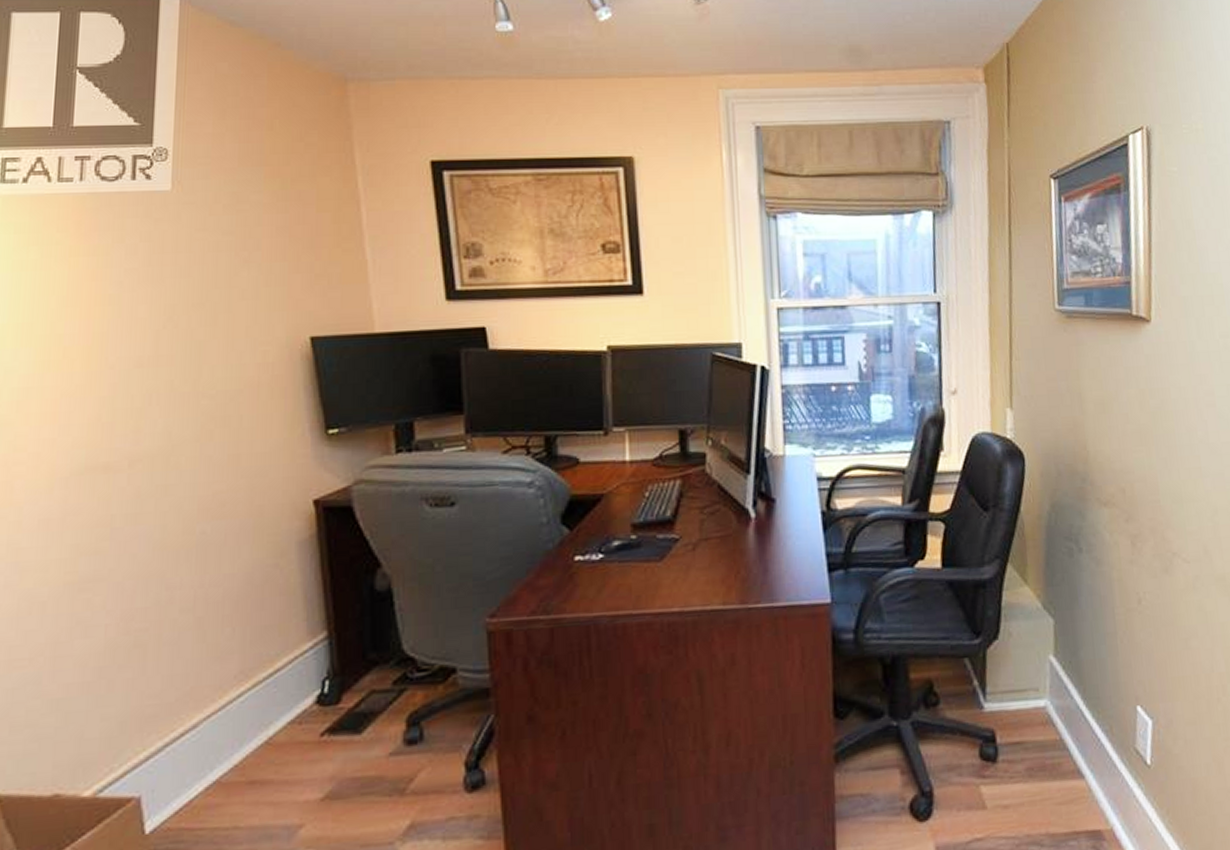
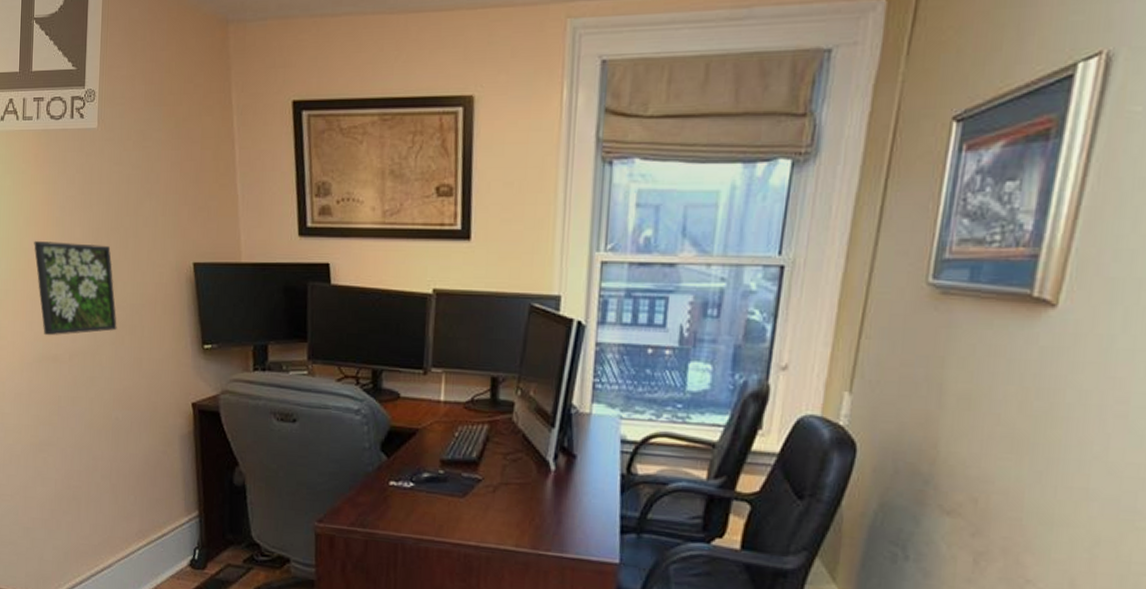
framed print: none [73,323,203,441] -> present [34,240,117,336]

